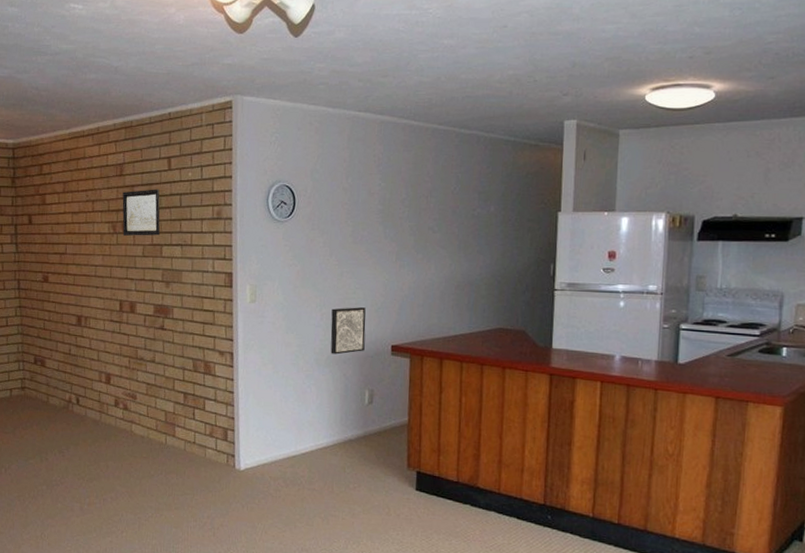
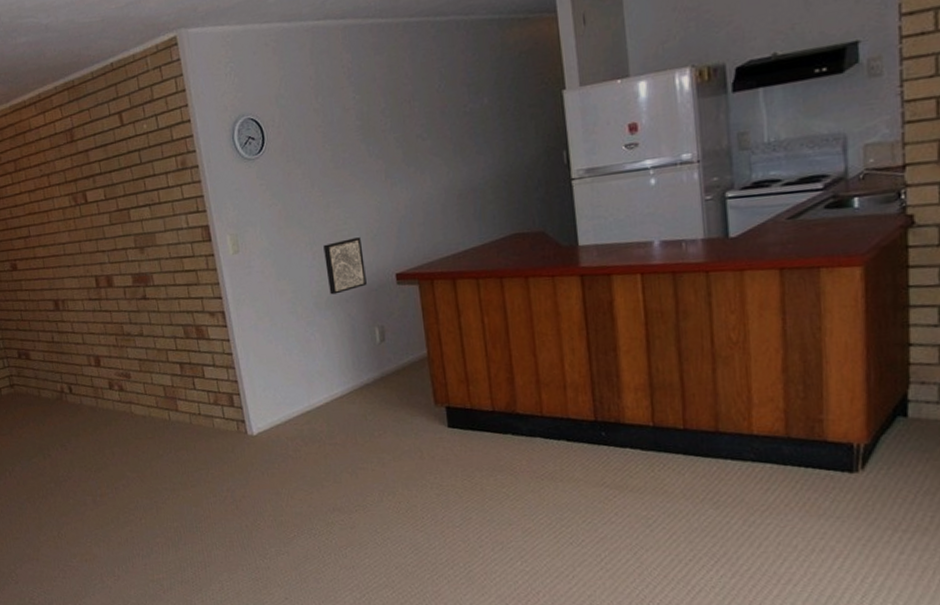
wall art: present [122,189,161,236] -> none [77,149,125,206]

